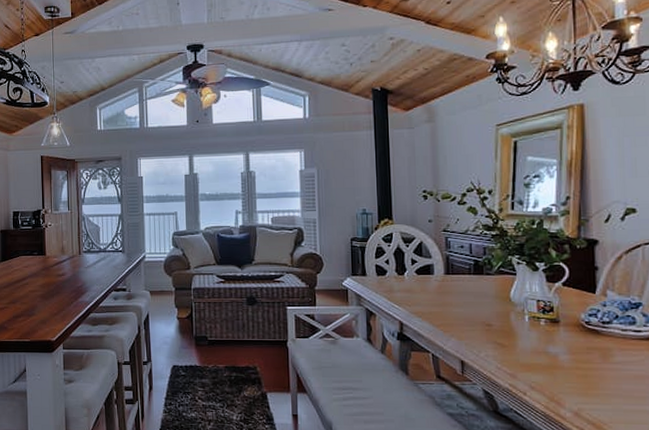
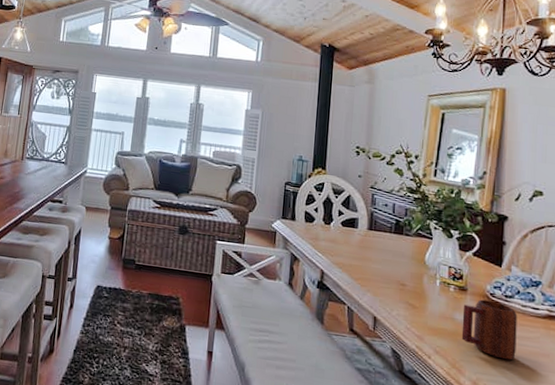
mug: none [556,329,619,387] -> present [461,299,517,360]

